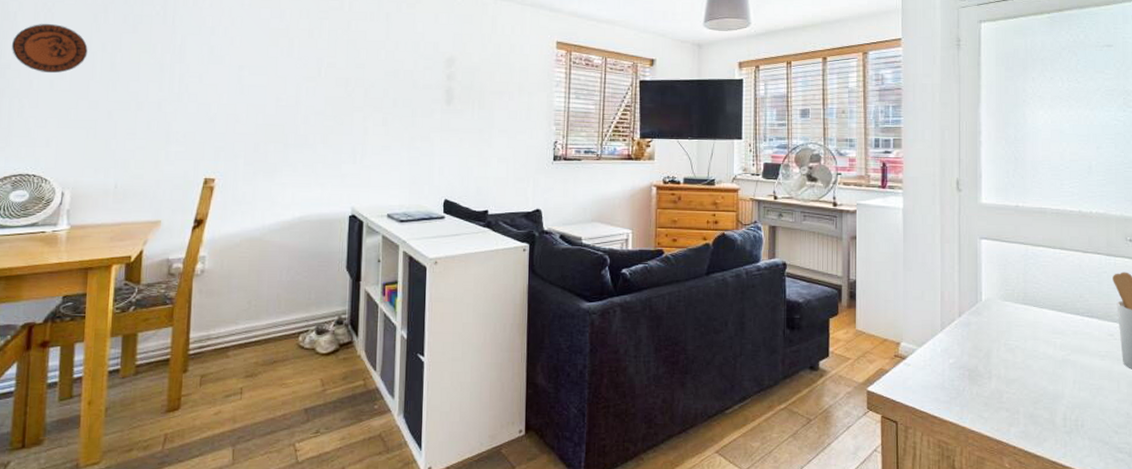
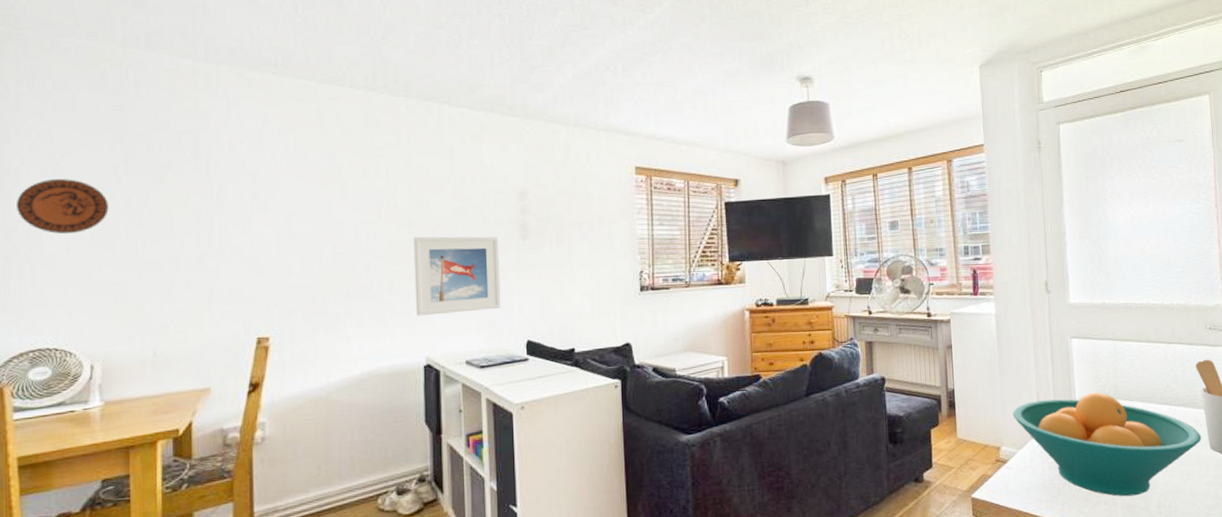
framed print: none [345,96,425,169] -> present [413,236,501,316]
fruit bowl: none [915,296,1115,406] -> present [1012,392,1202,497]

